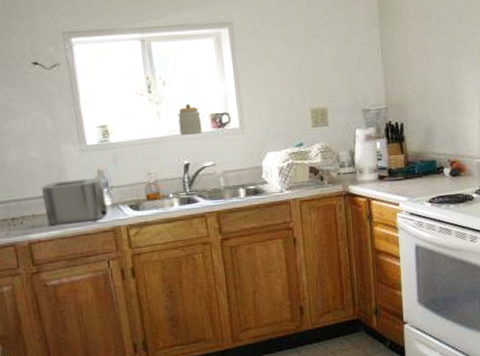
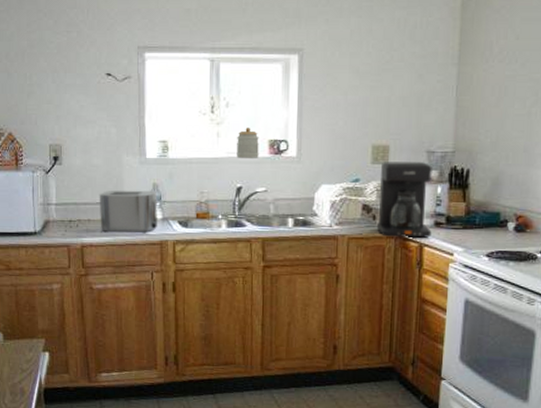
coffee maker: none [322,121,377,196] -> present [376,162,432,238]

